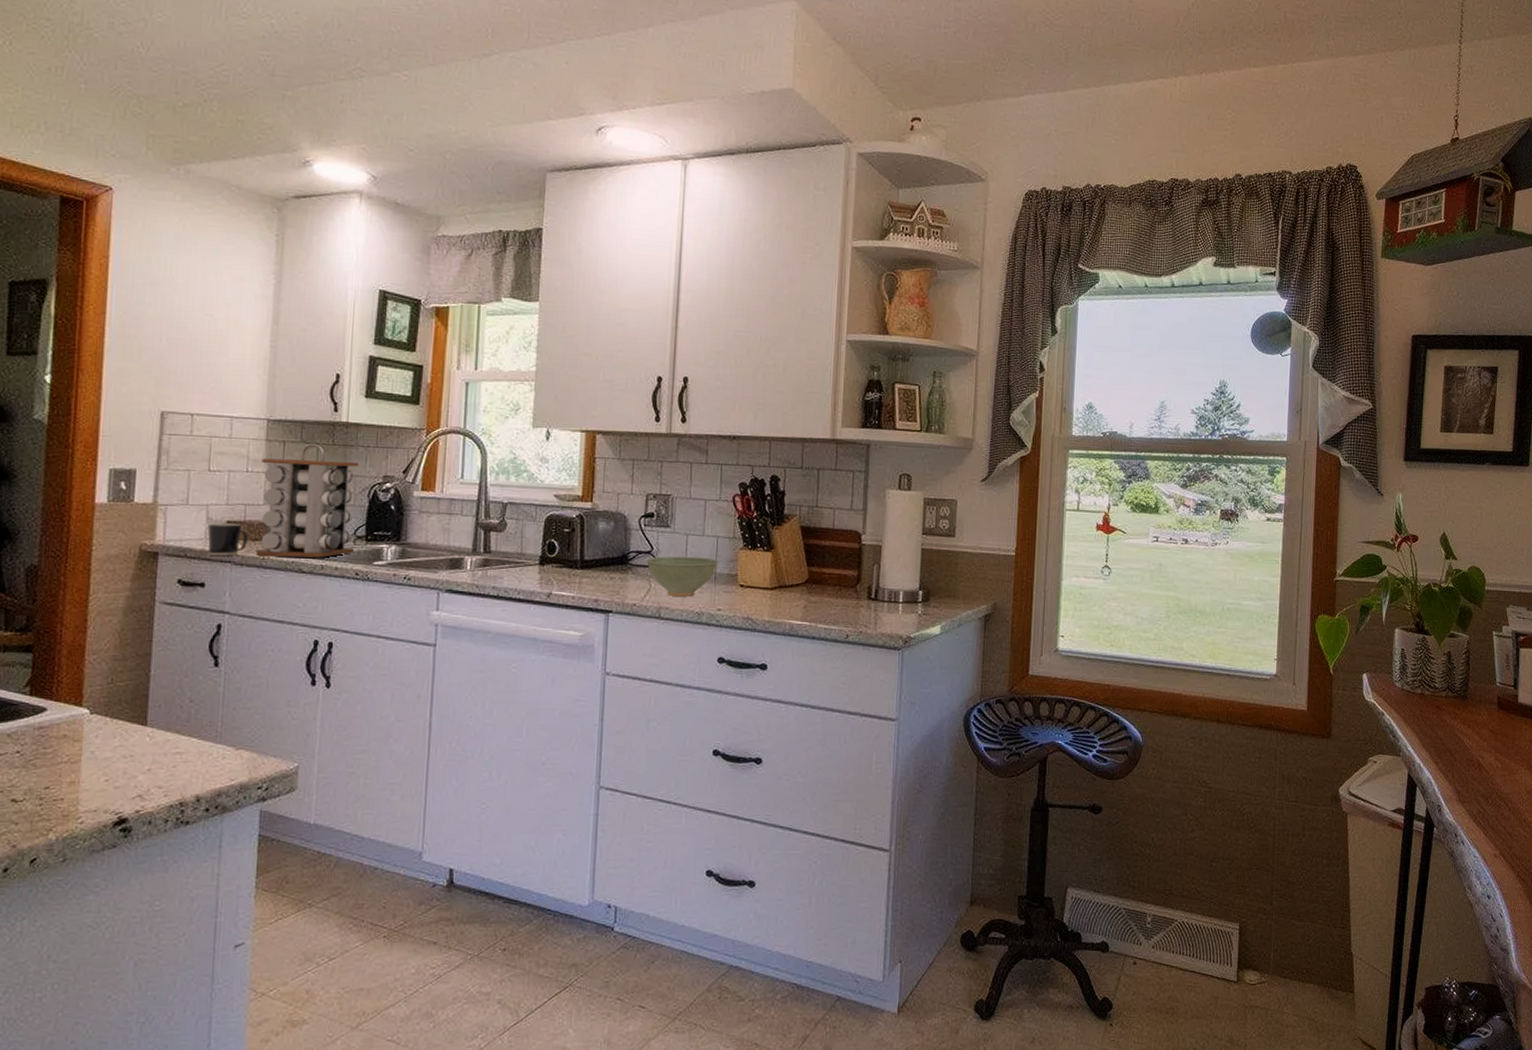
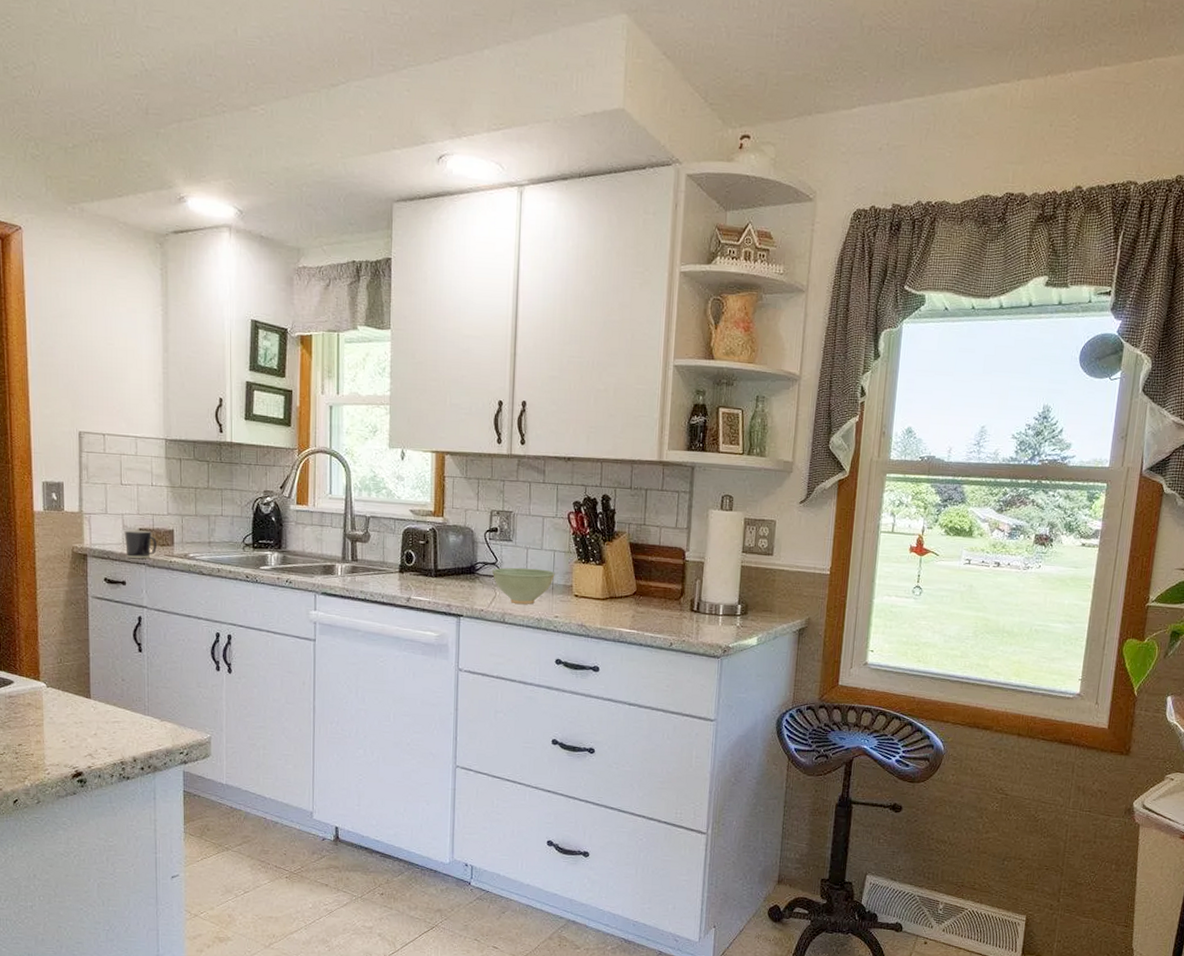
spice rack: present [257,443,359,559] -> none [163,460,244,563]

